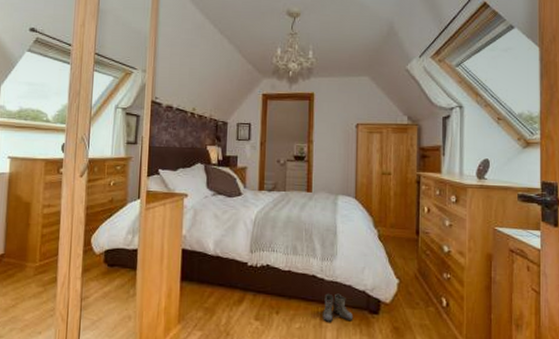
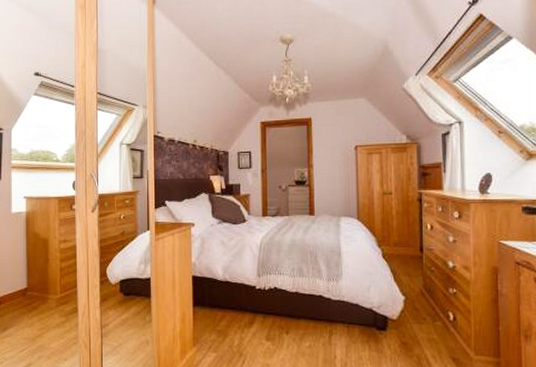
boots: present [320,293,354,323] -> none [329,312,362,341]

